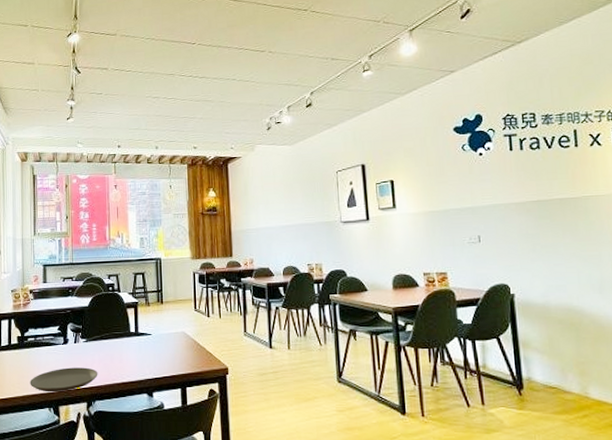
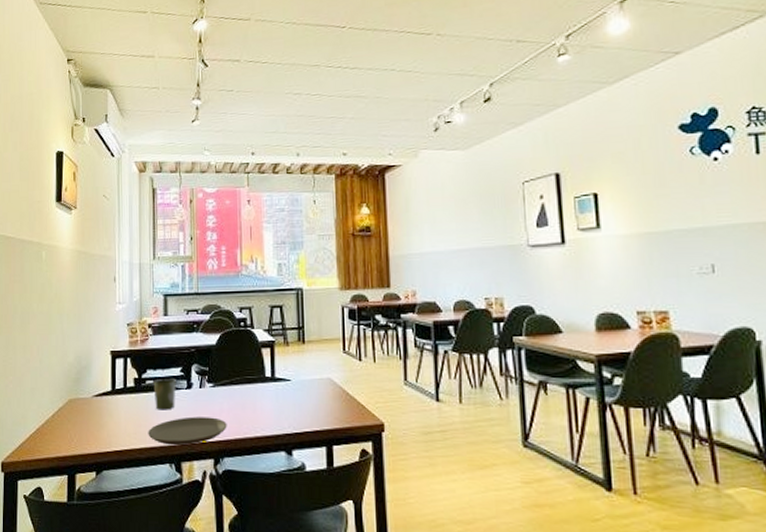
cup: none [34,336,54,363] -> present [153,378,176,410]

